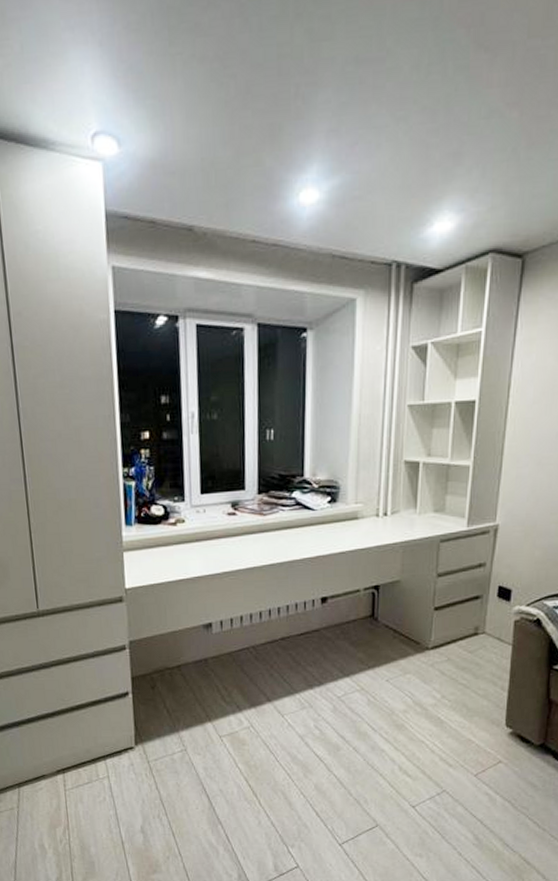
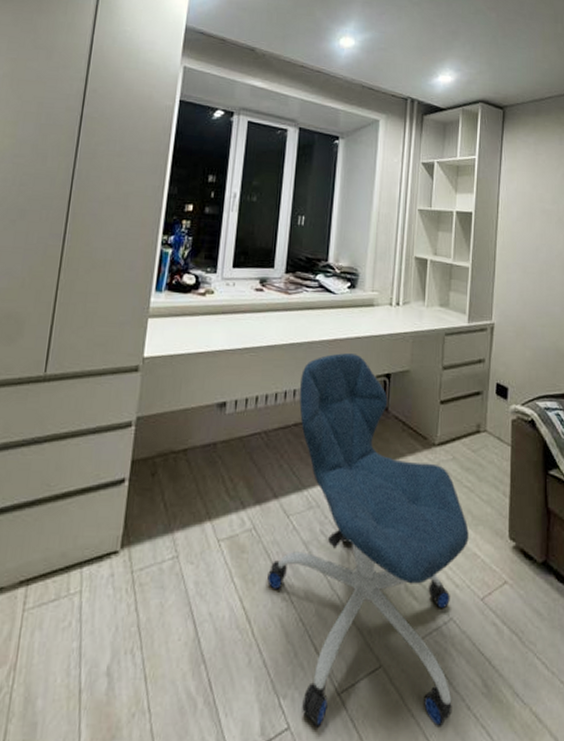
office chair: none [268,569,463,867] -> present [267,353,469,728]

